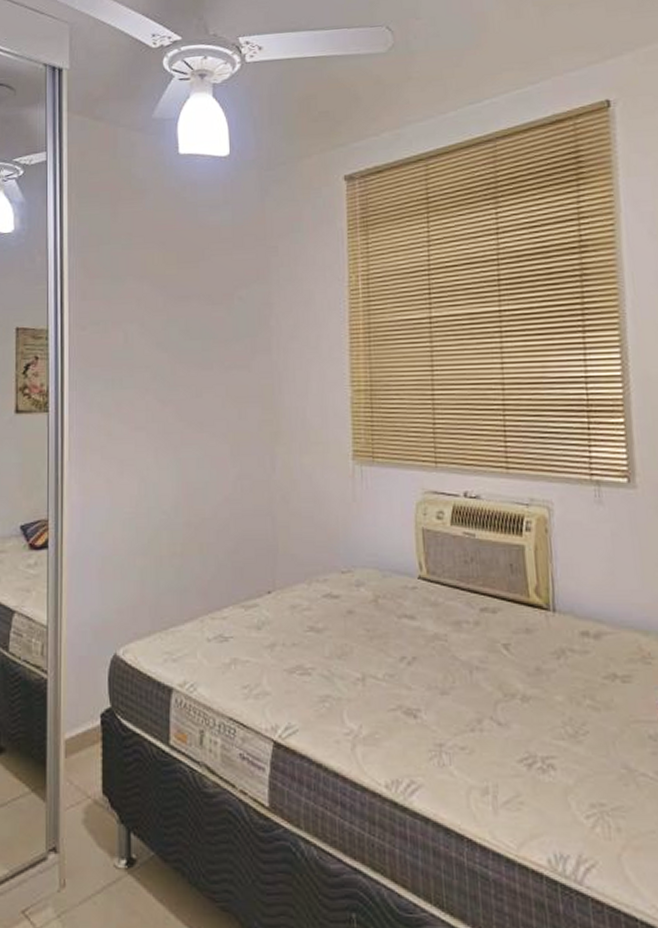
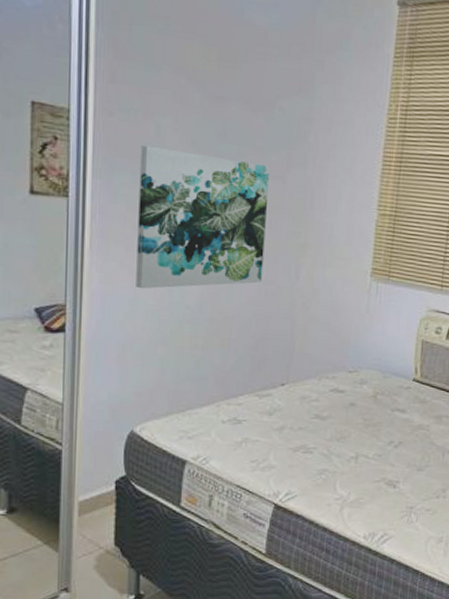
wall art: none [111,352,237,497] -> present [136,145,270,289]

